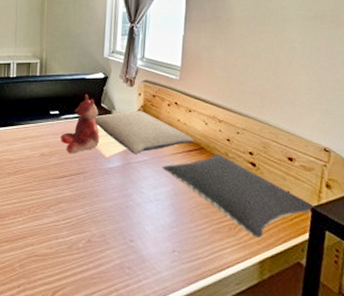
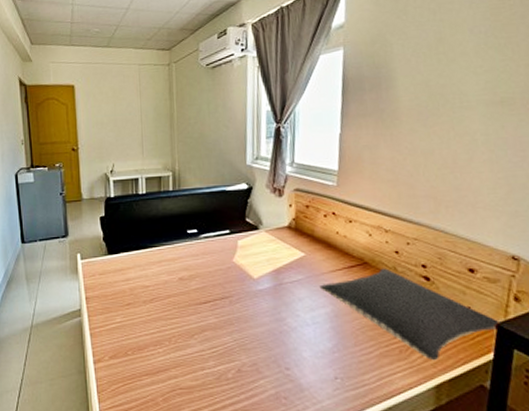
teddy bear: present [61,94,100,154] -> none [201,209,246,277]
pillow: present [93,111,195,154] -> none [237,224,357,273]

